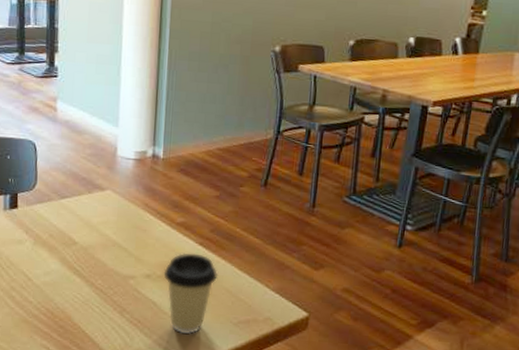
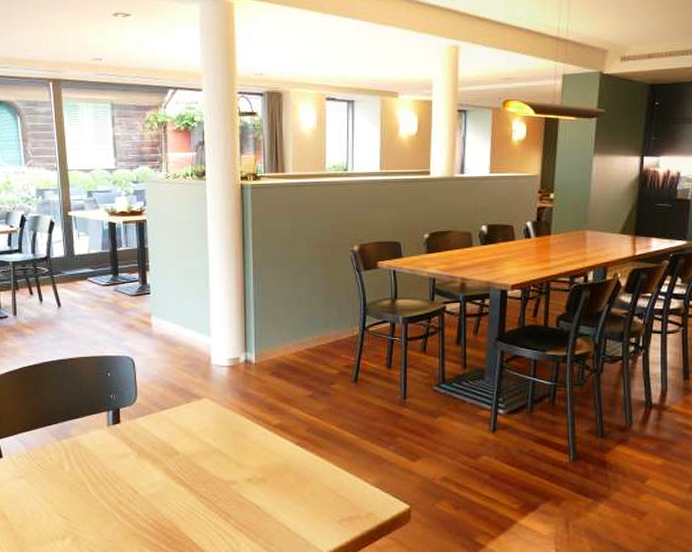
coffee cup: present [163,252,219,334] -> none [264,454,318,536]

